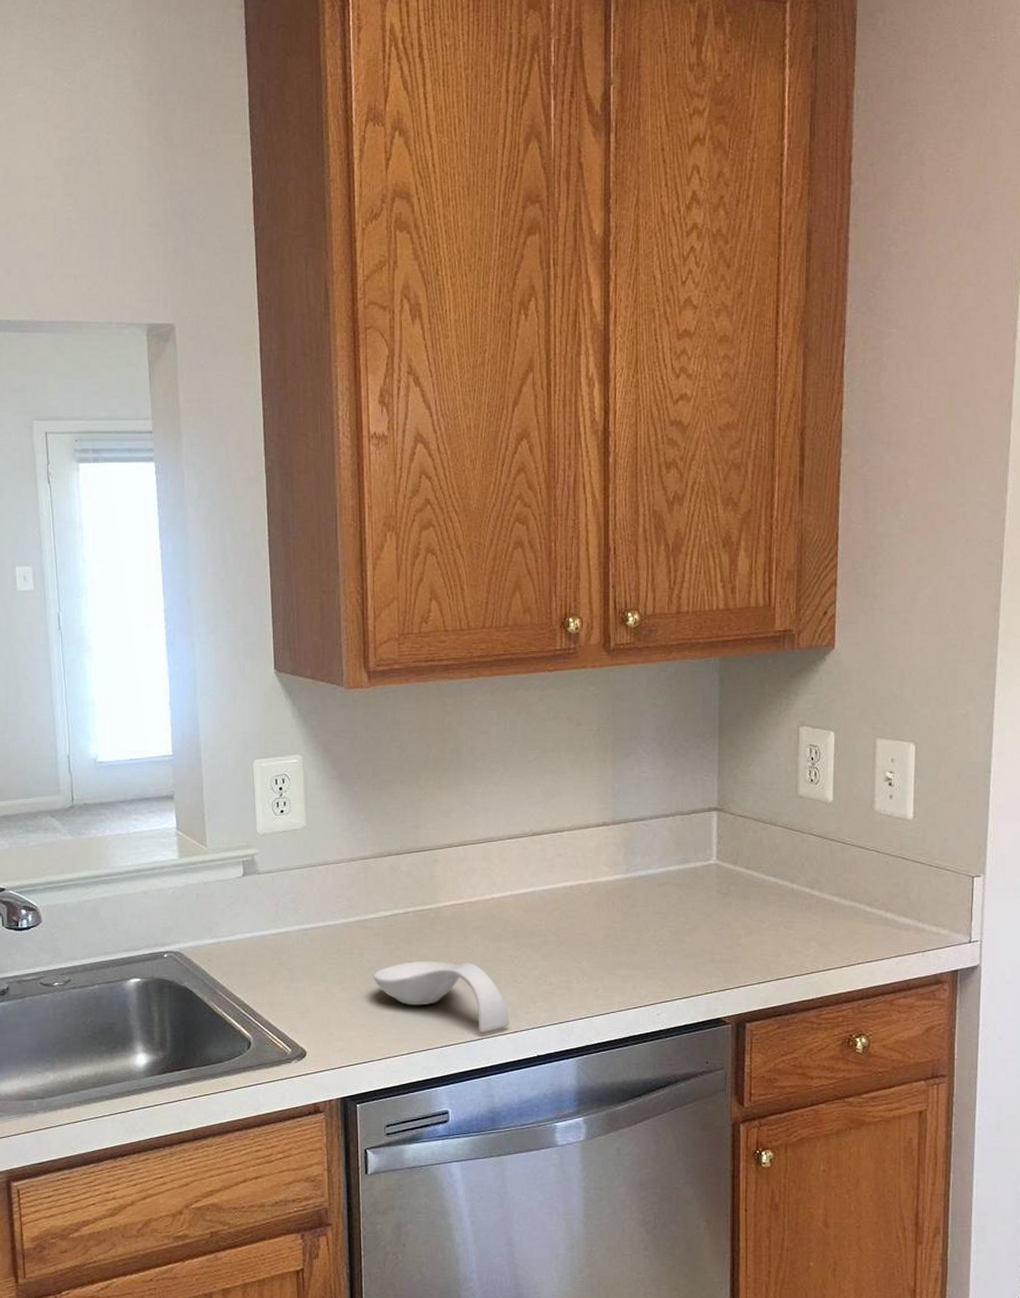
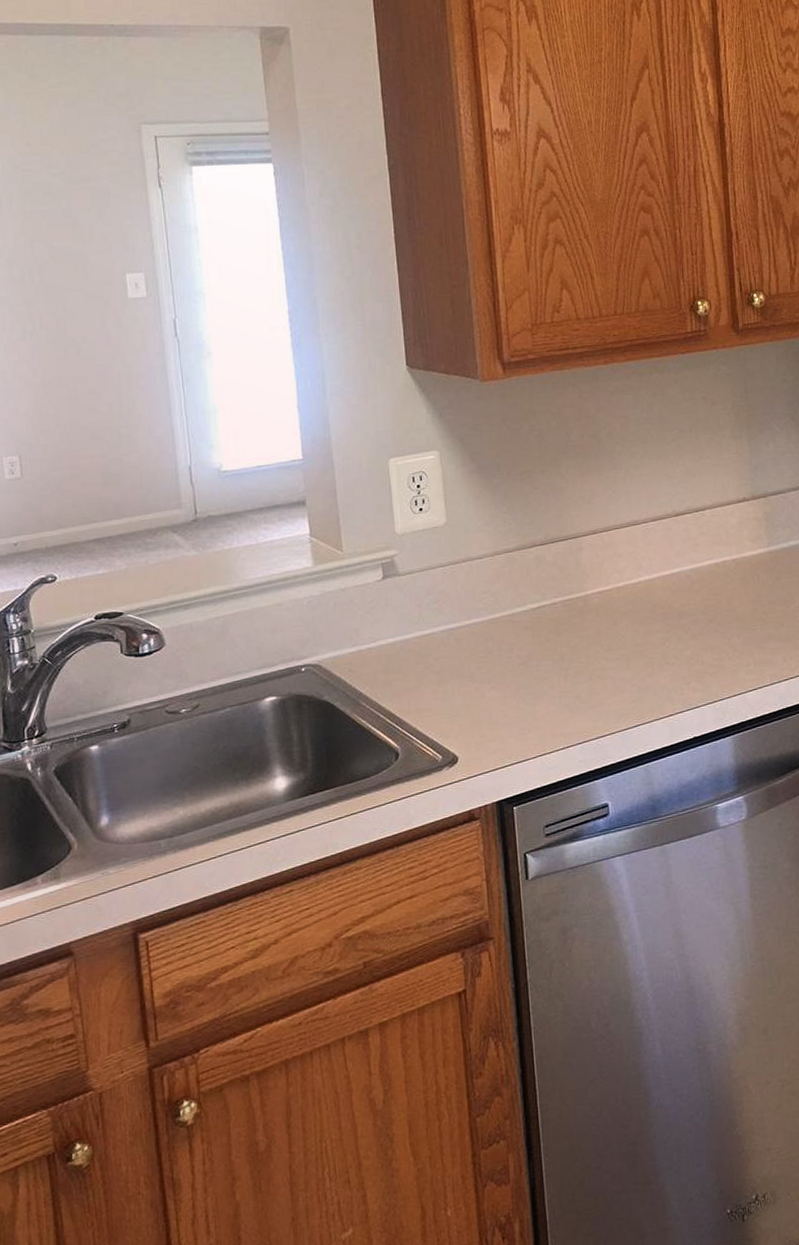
spoon rest: present [373,962,510,1033] -> none [523,649,665,720]

